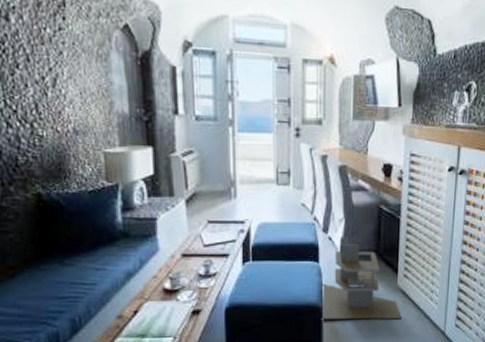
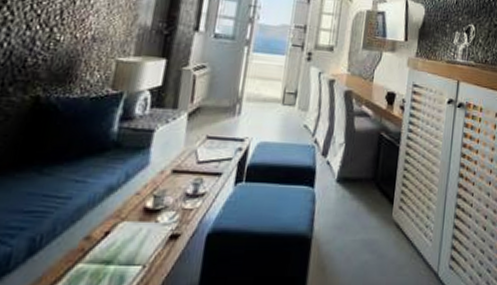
storage bin: present [321,237,402,320] -> none [308,162,394,255]

